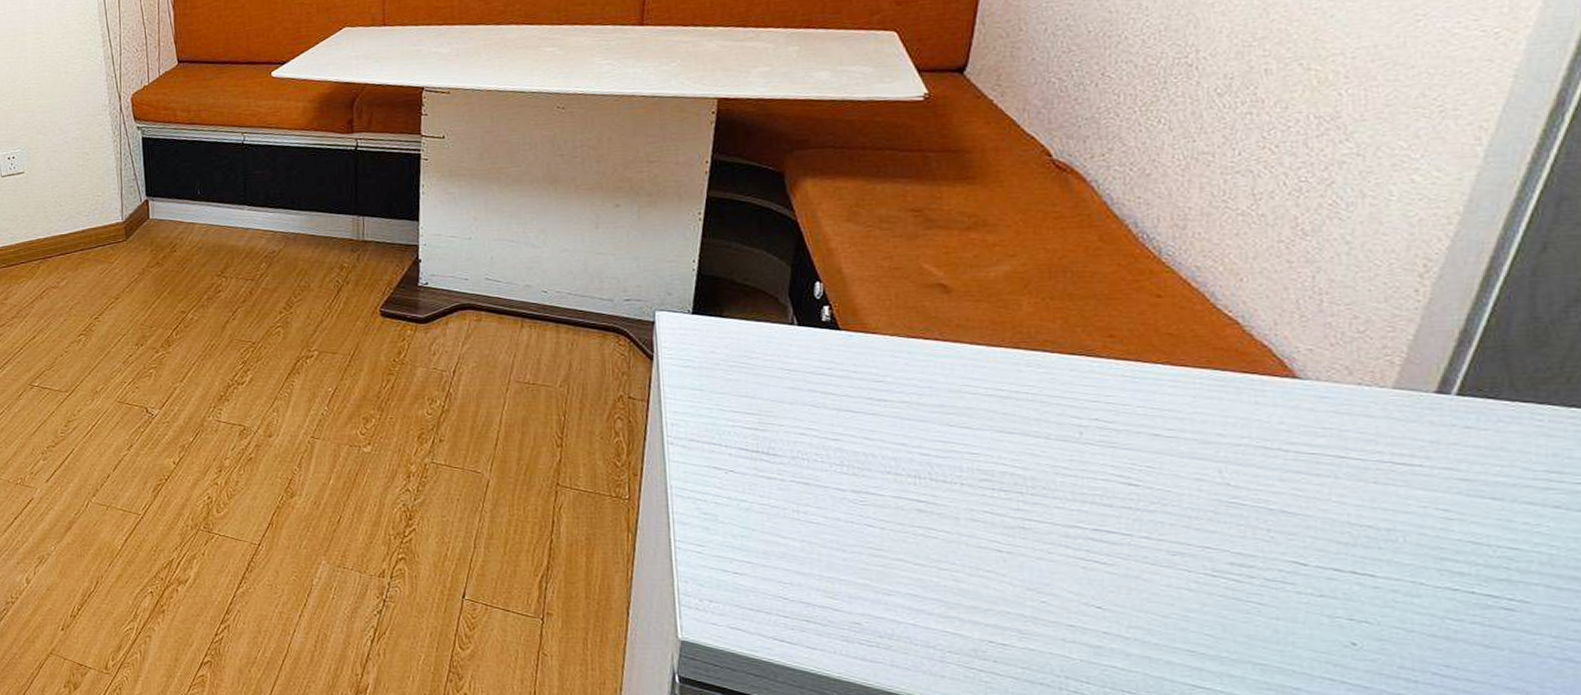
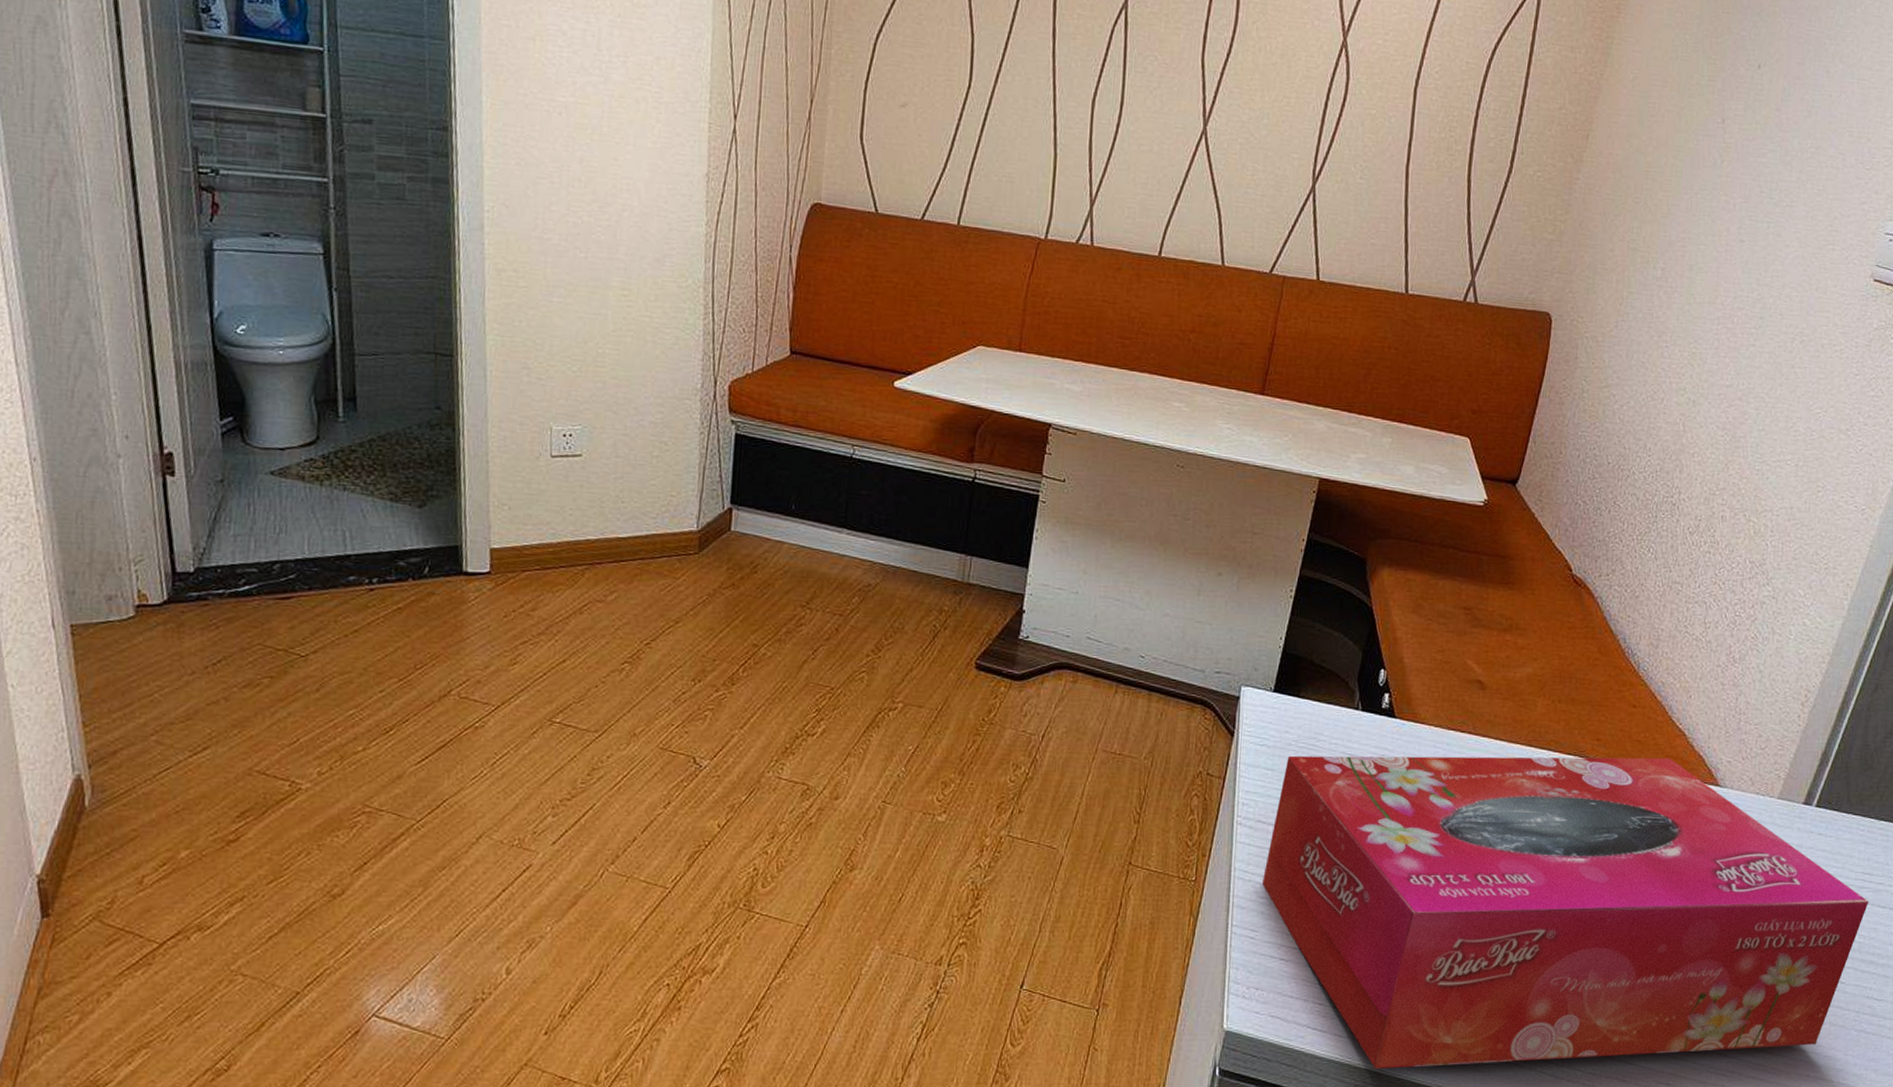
tissue box: none [703,351,1562,683] -> present [1262,755,1869,1069]

